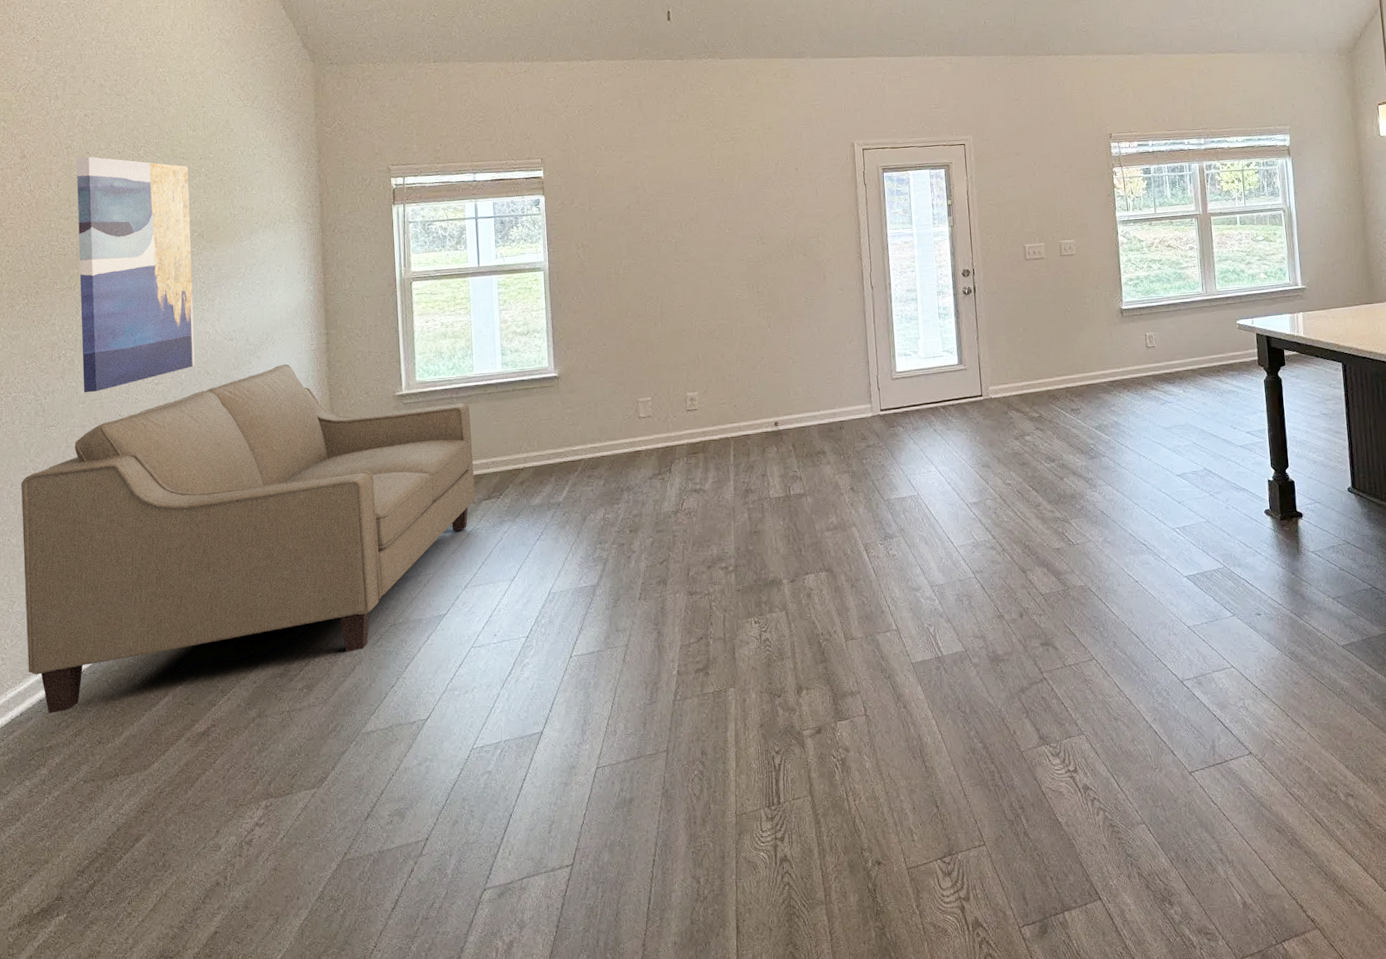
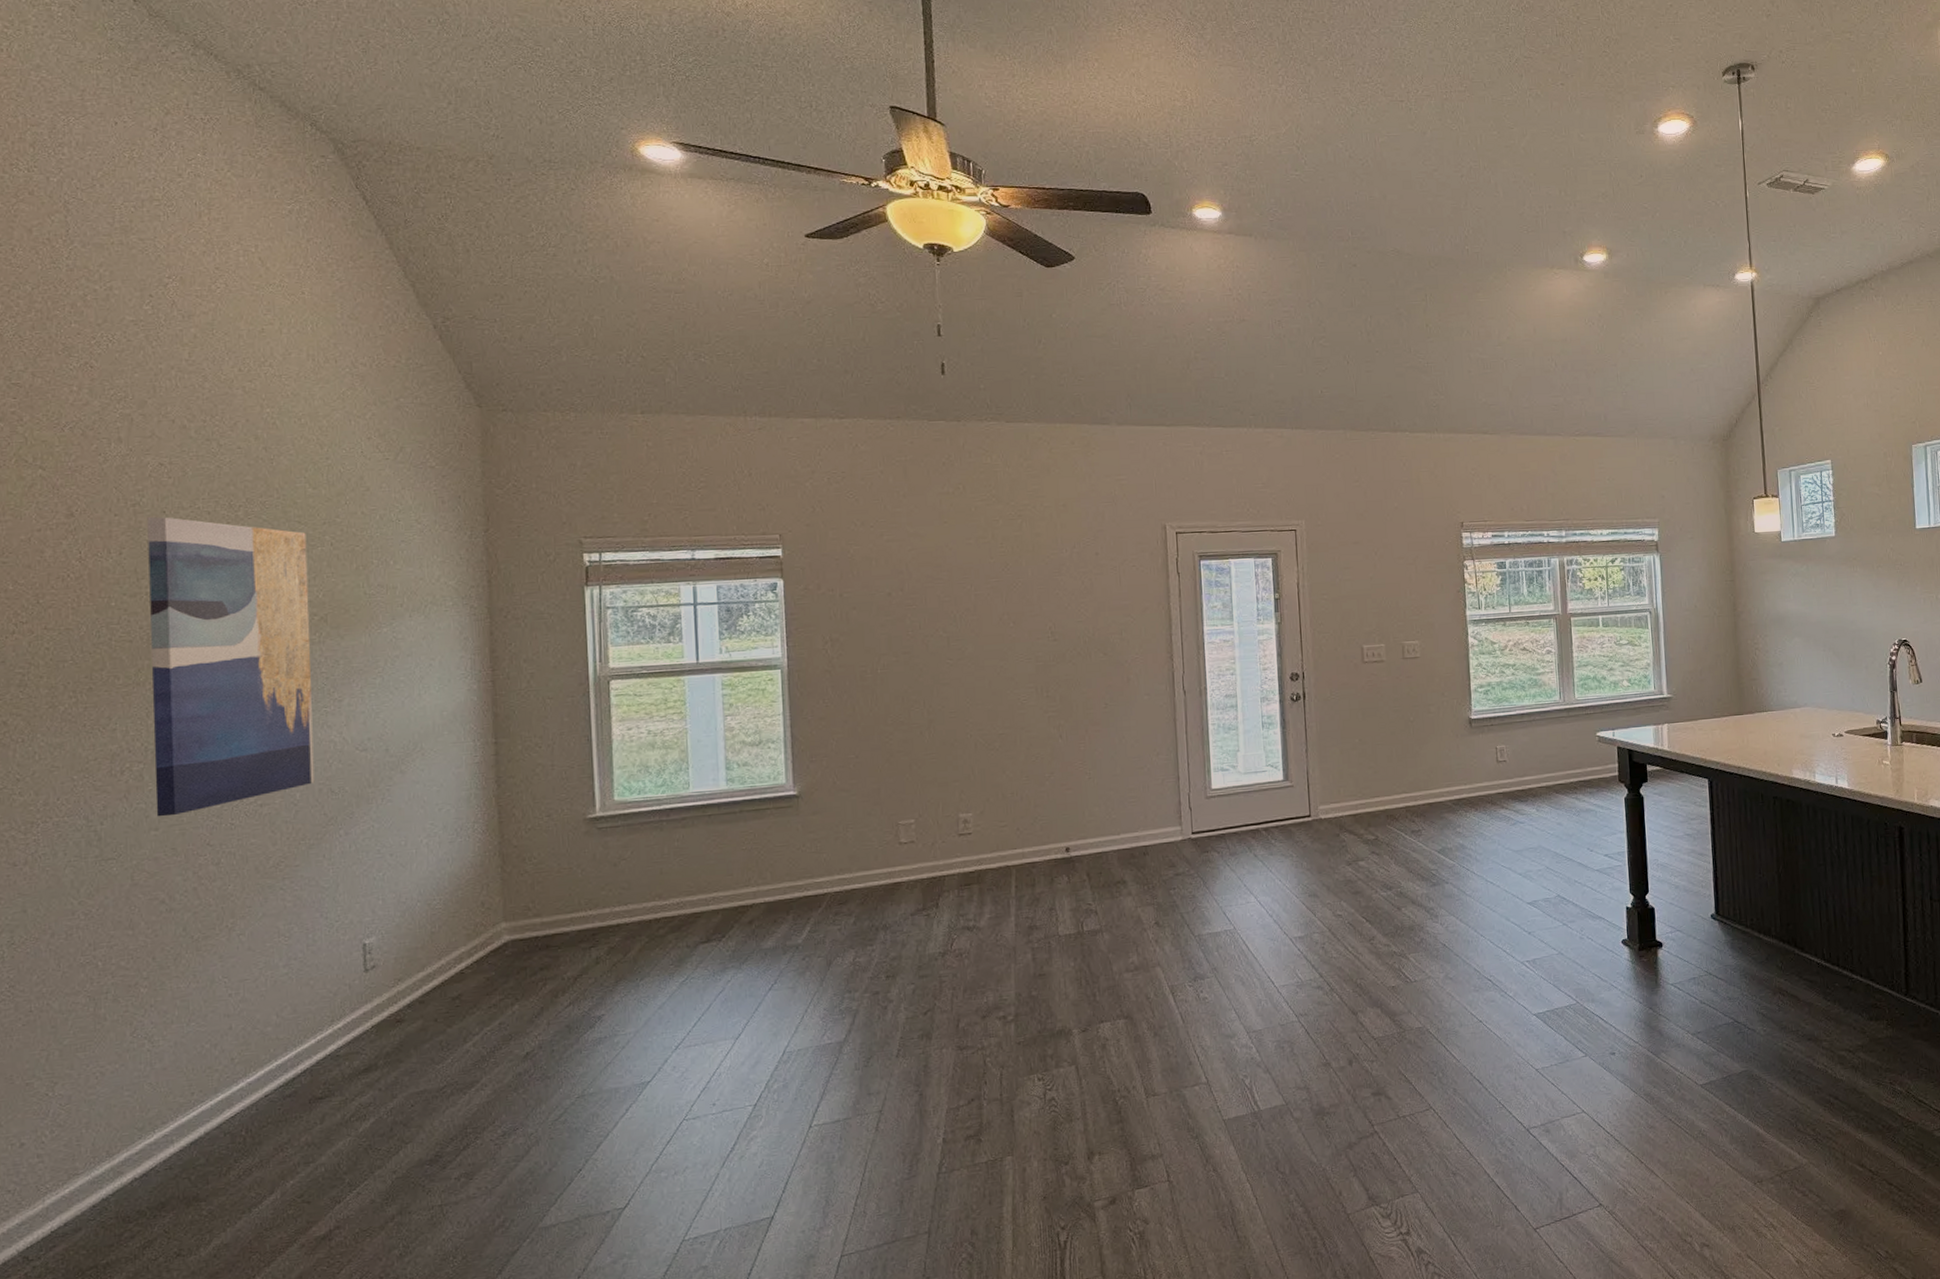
sofa: present [21,364,475,714] -> none [66,780,690,1222]

